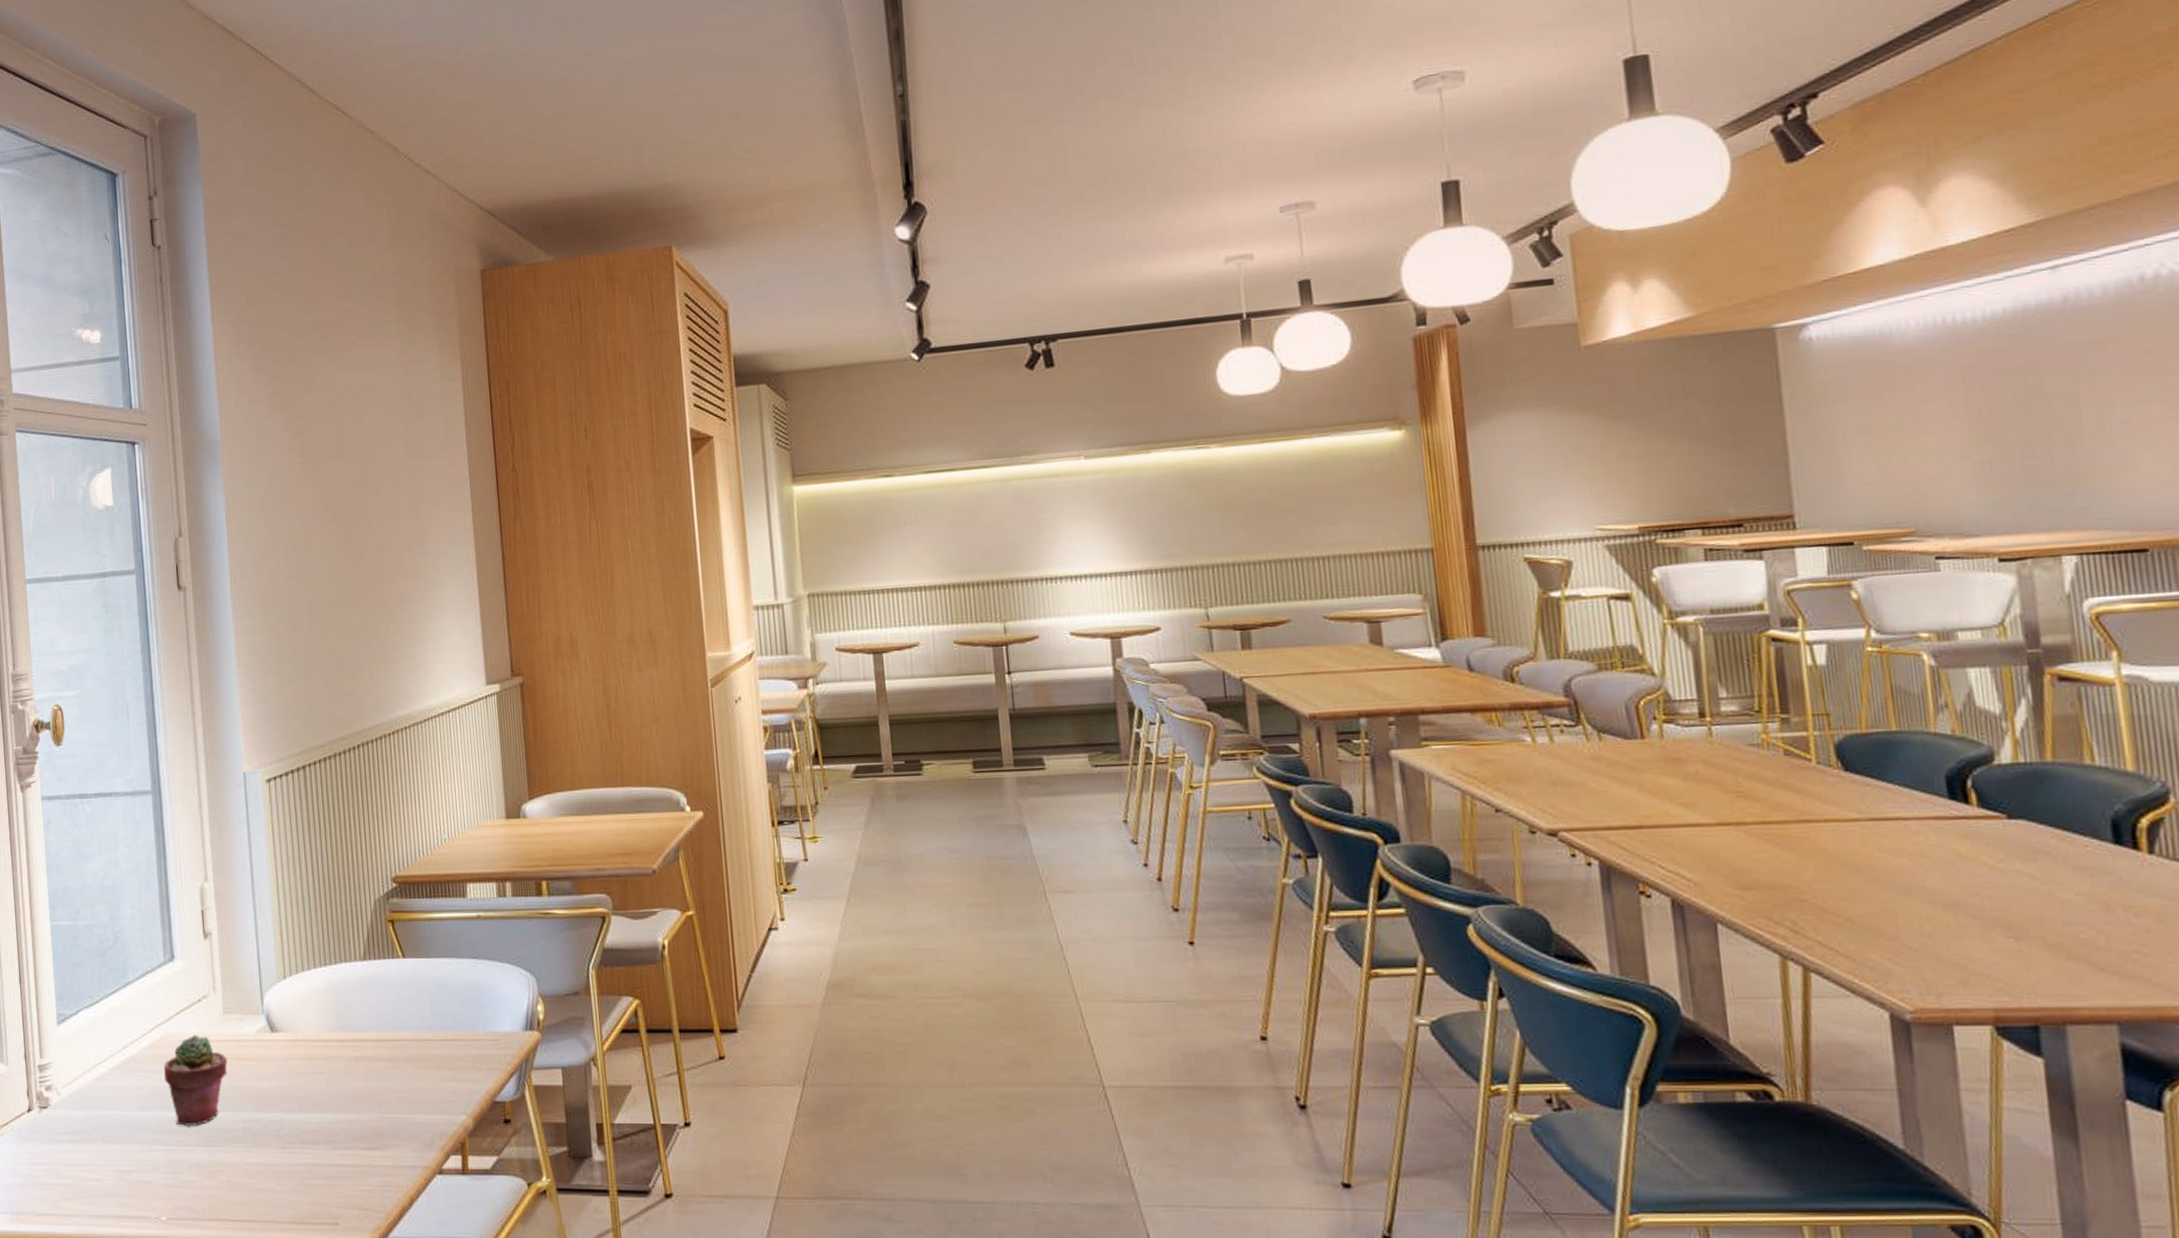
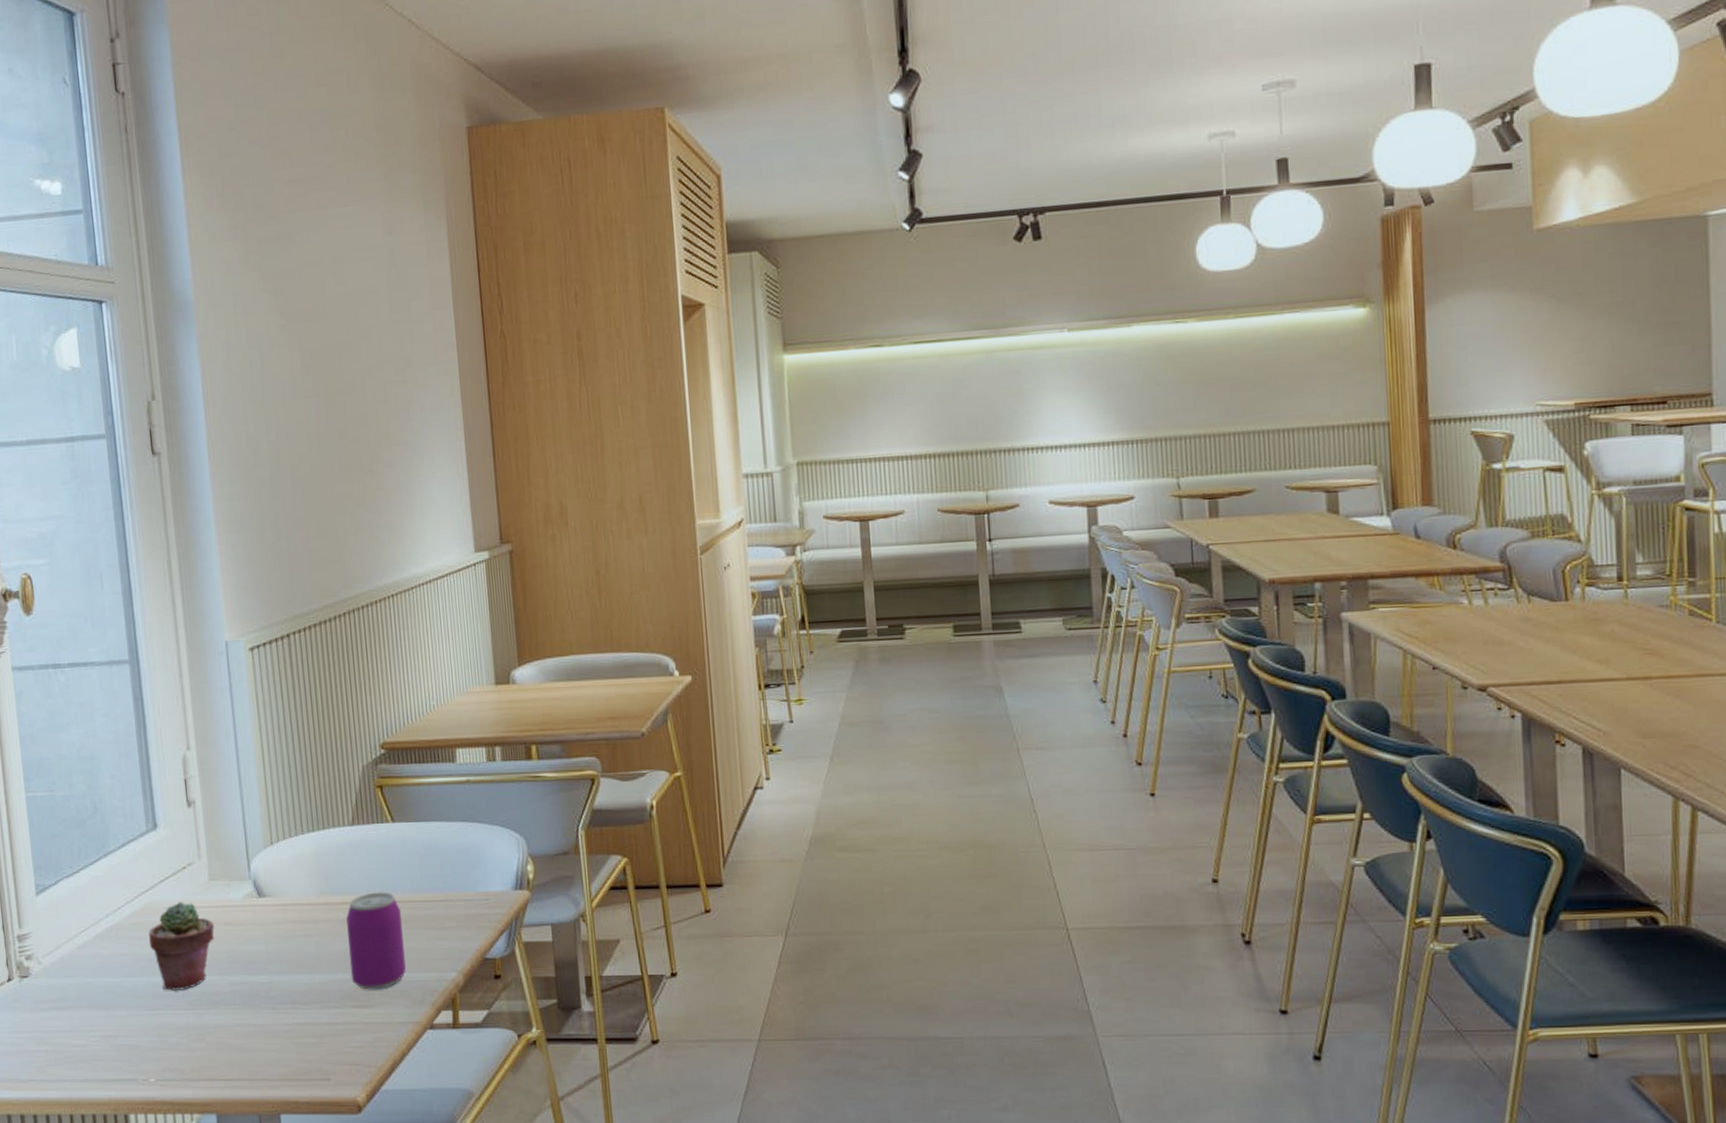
beverage can: none [357,1029,416,1131] -> present [346,892,406,990]

